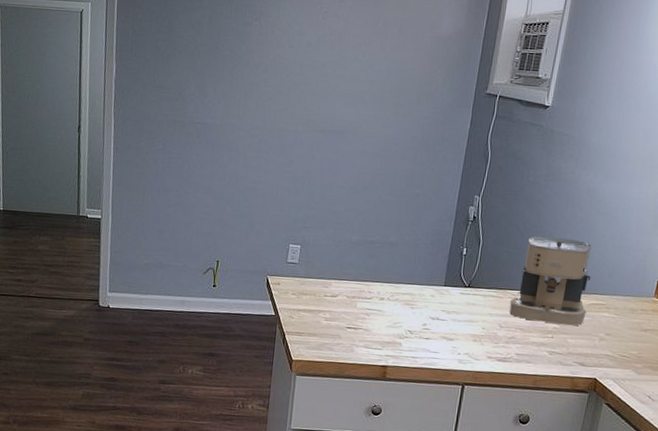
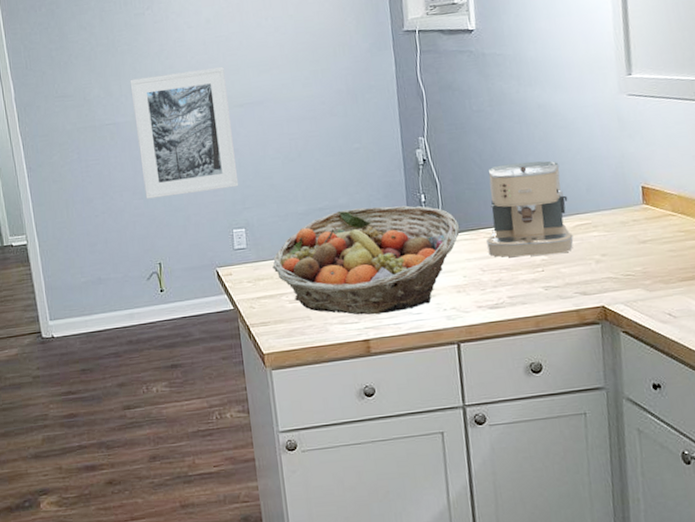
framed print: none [217,84,314,206] -> present [130,67,239,199]
fruit basket: none [317,247,491,347] -> present [272,205,460,315]

